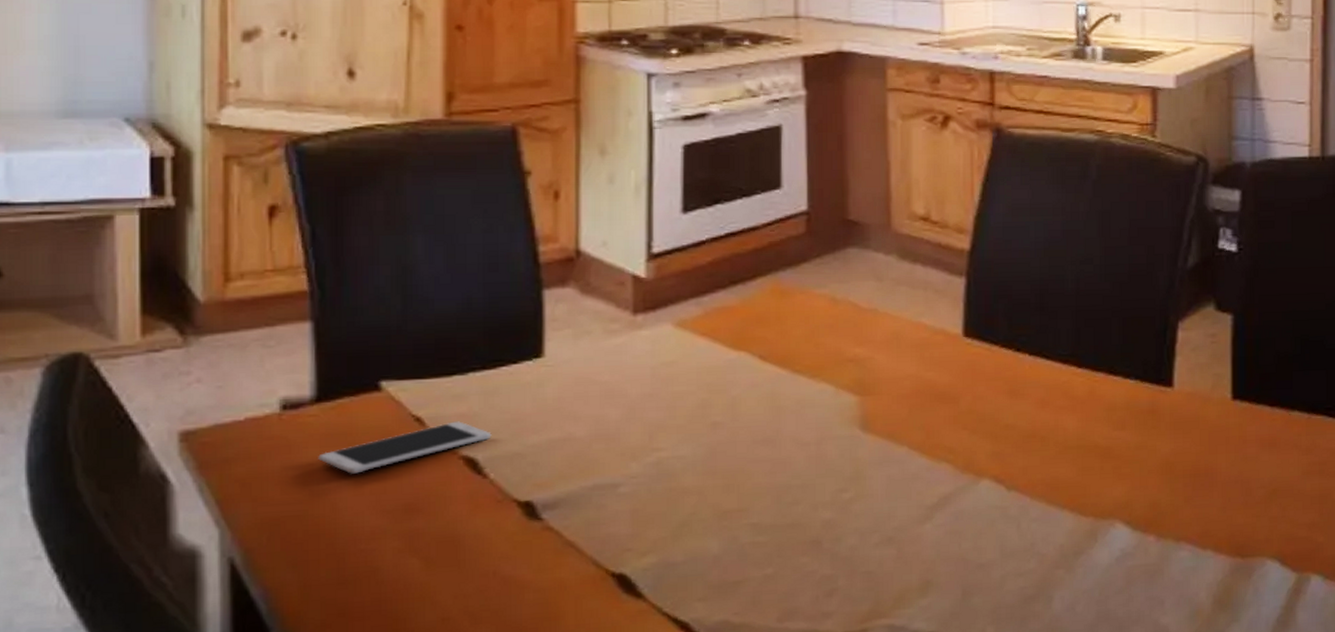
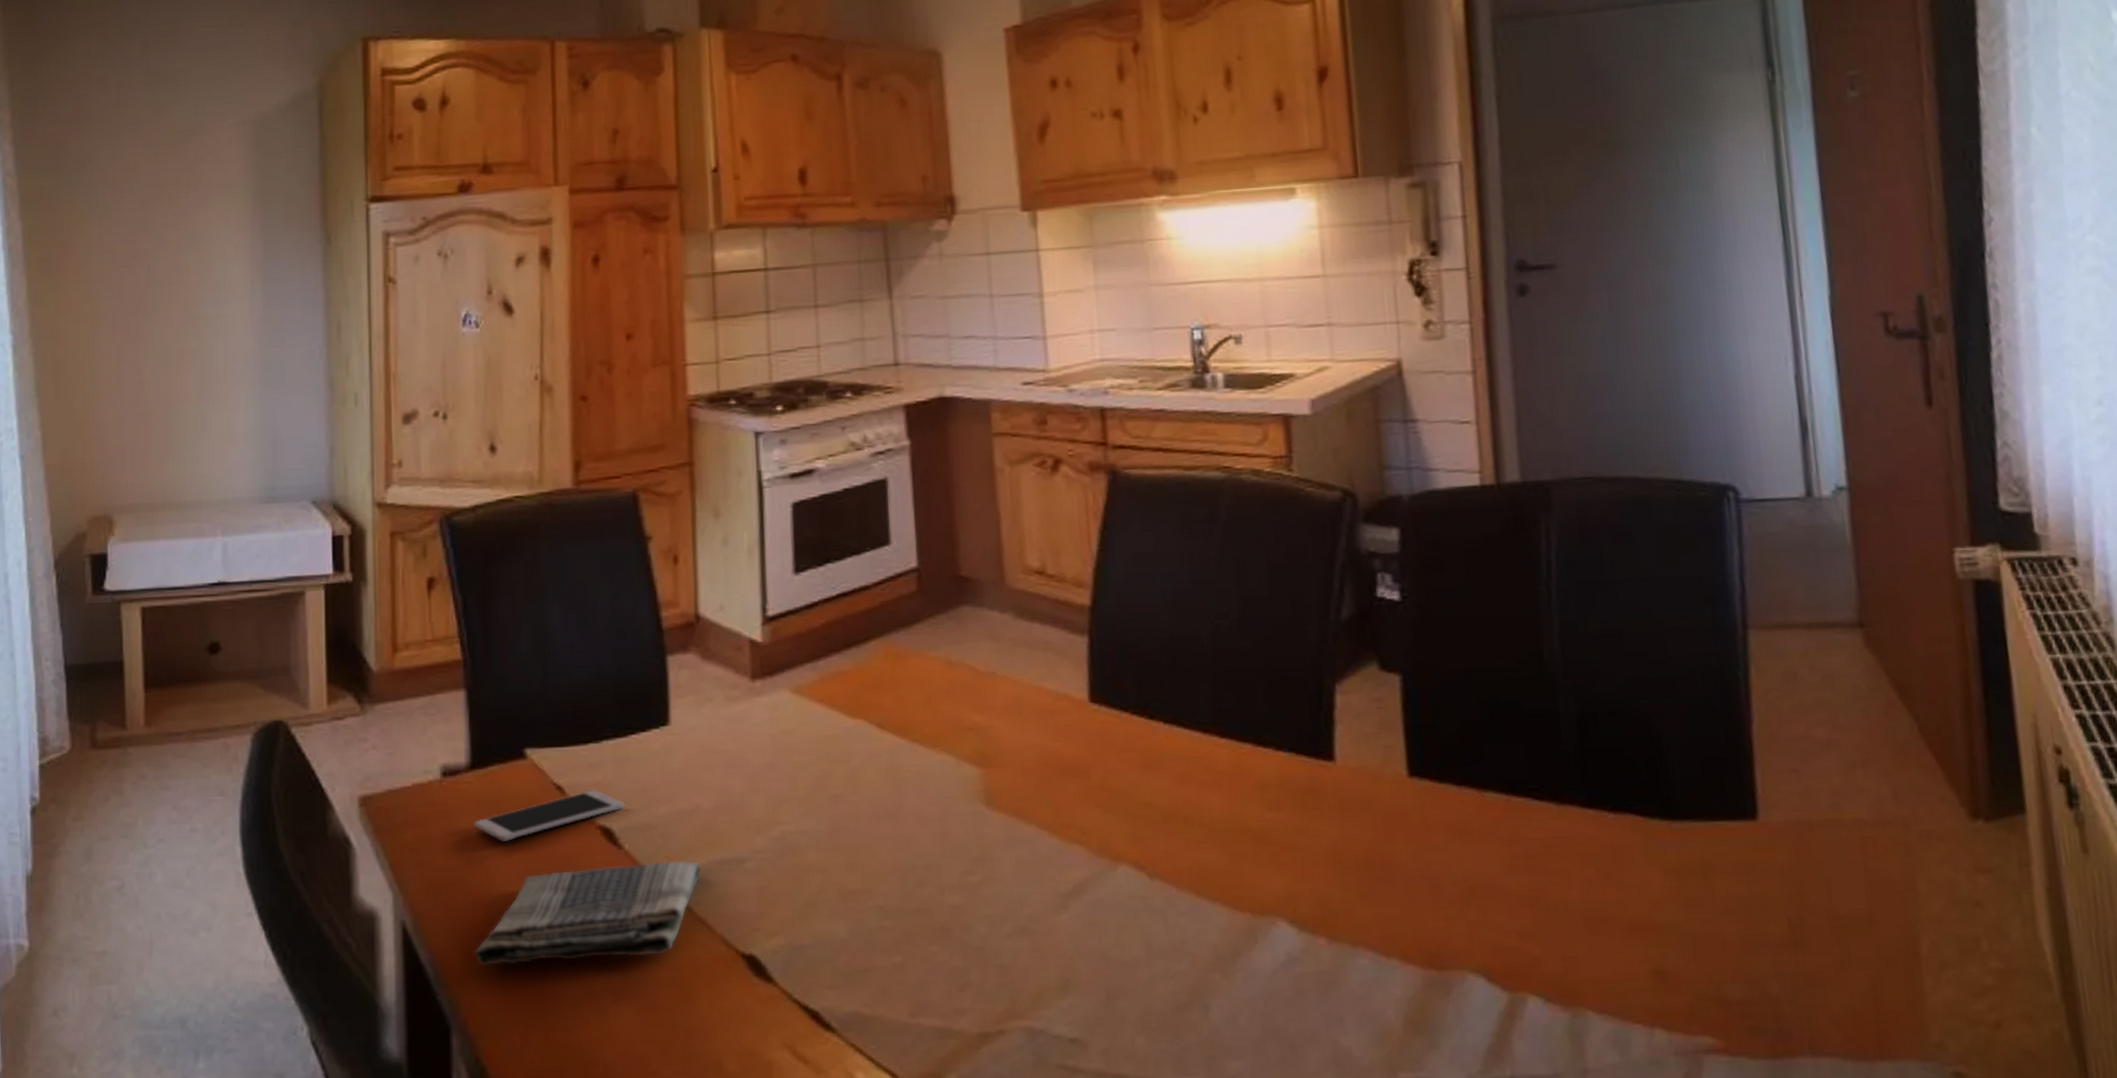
dish towel: none [316,487,571,599] -> present [475,860,701,967]

